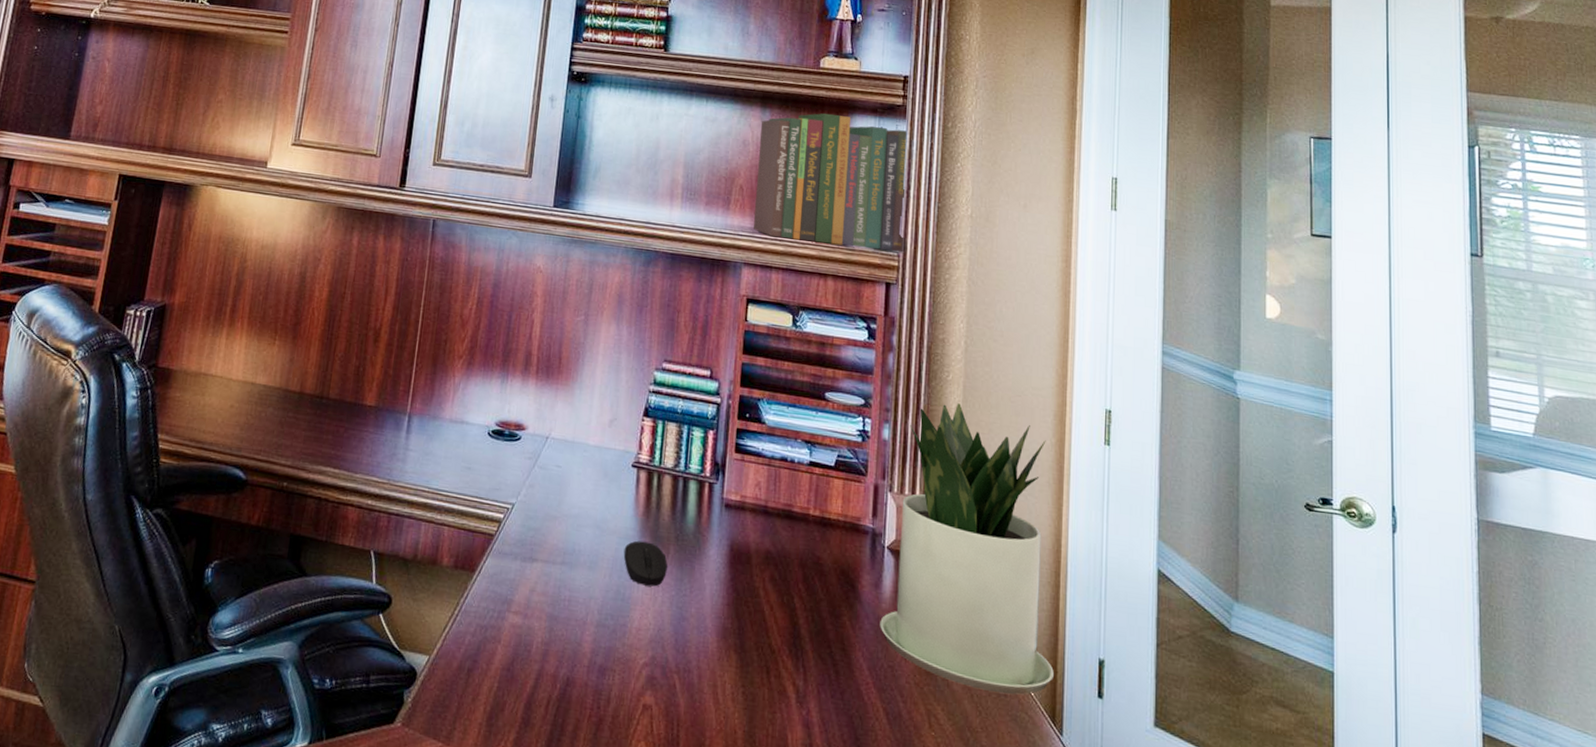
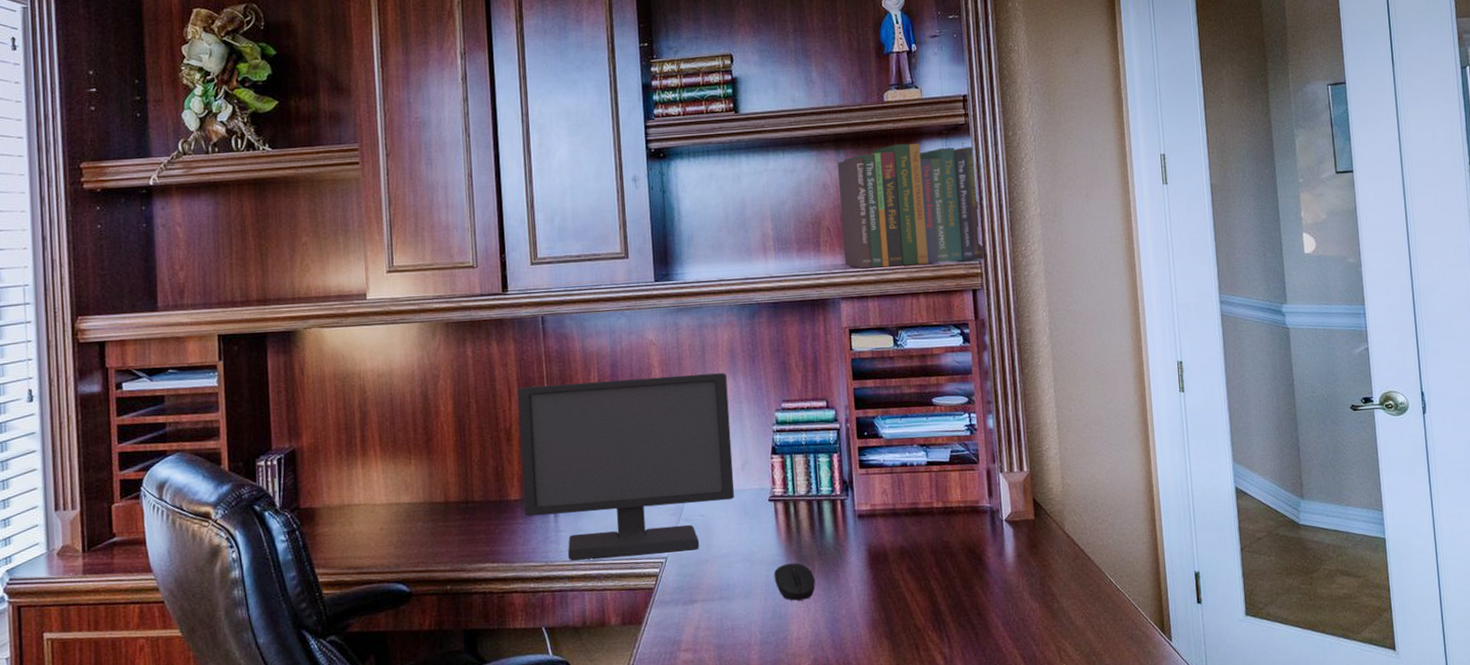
computer monitor: none [377,288,610,503] -> present [518,373,735,561]
planter: present [880,403,1054,695] -> none [1007,383,1159,620]

